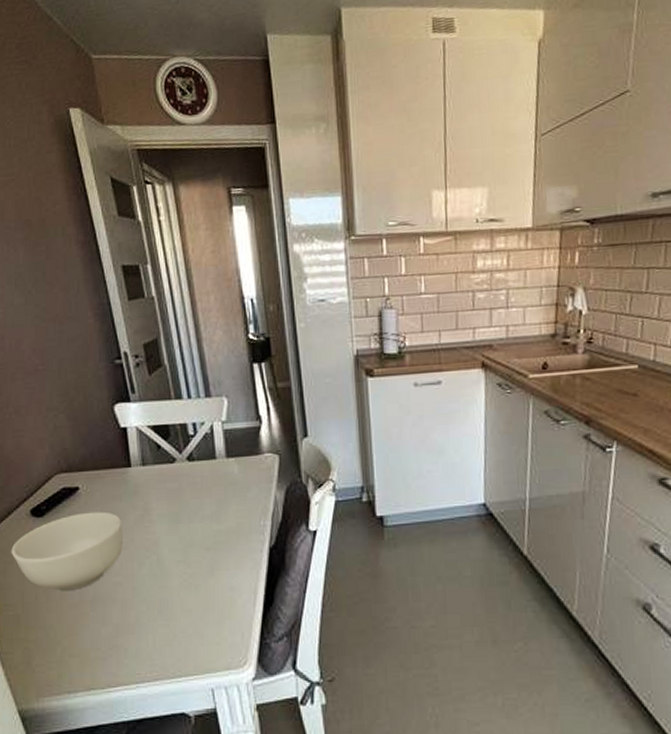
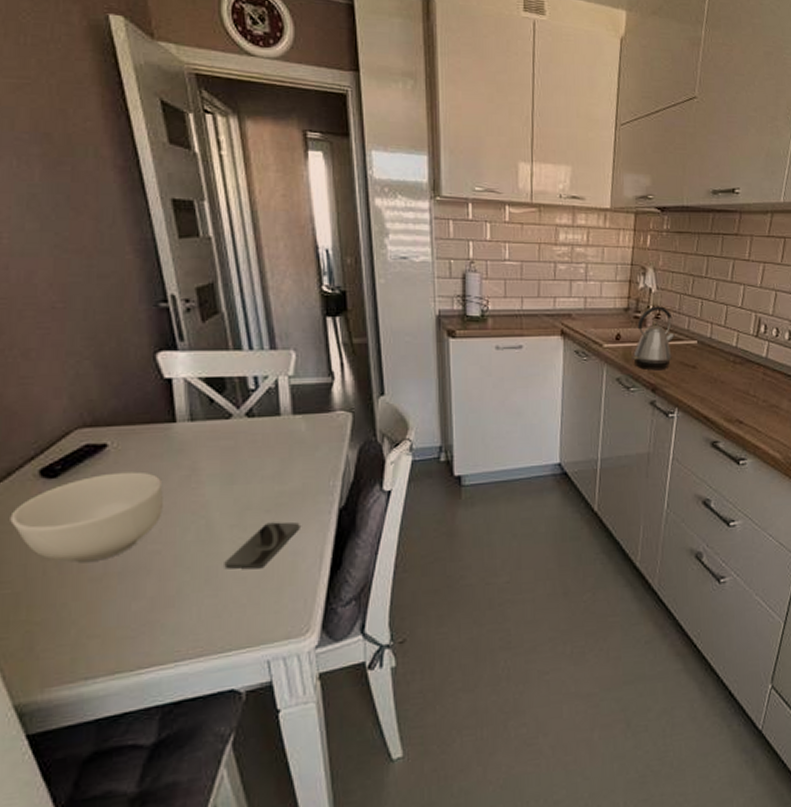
smartphone: none [173,559,236,603] -> present [224,522,300,569]
kettle: none [561,329,611,401] -> present [632,306,675,371]

